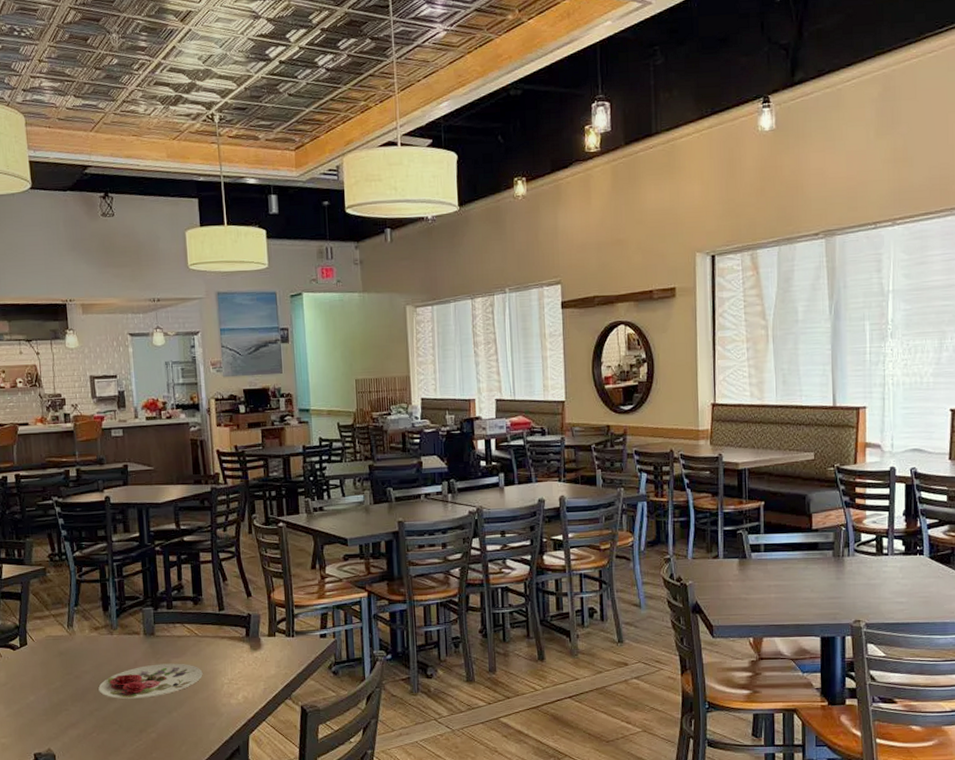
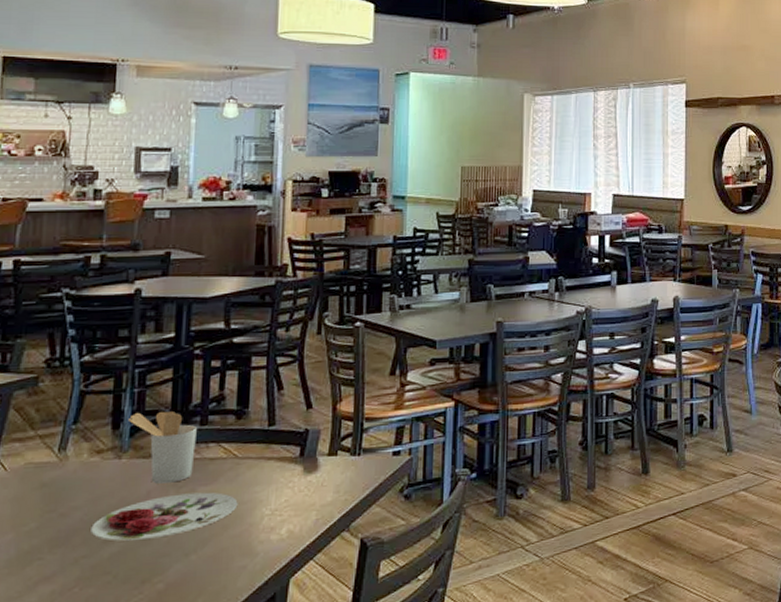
utensil holder: none [113,597,166,655] -> present [127,411,197,484]

